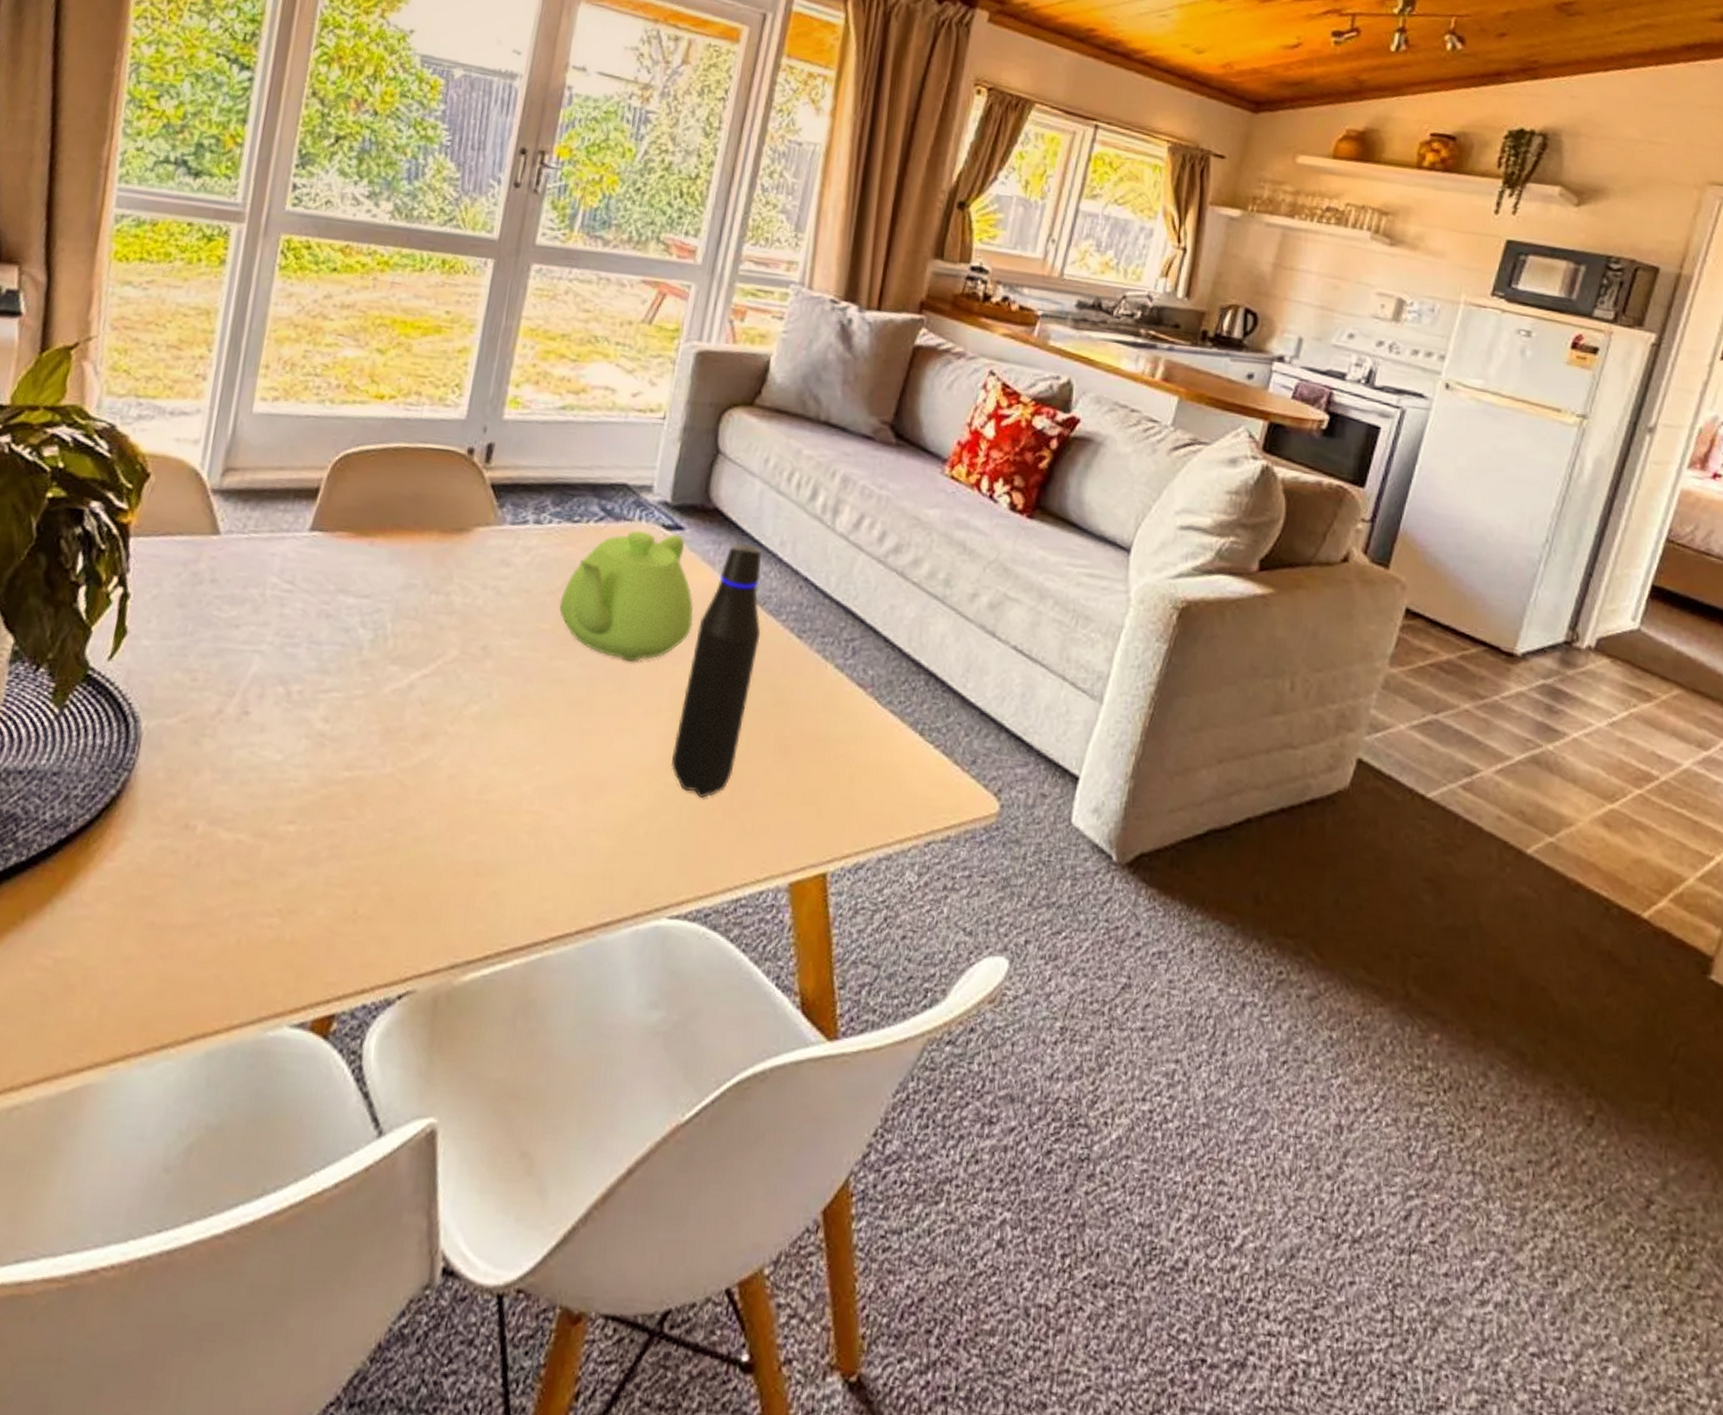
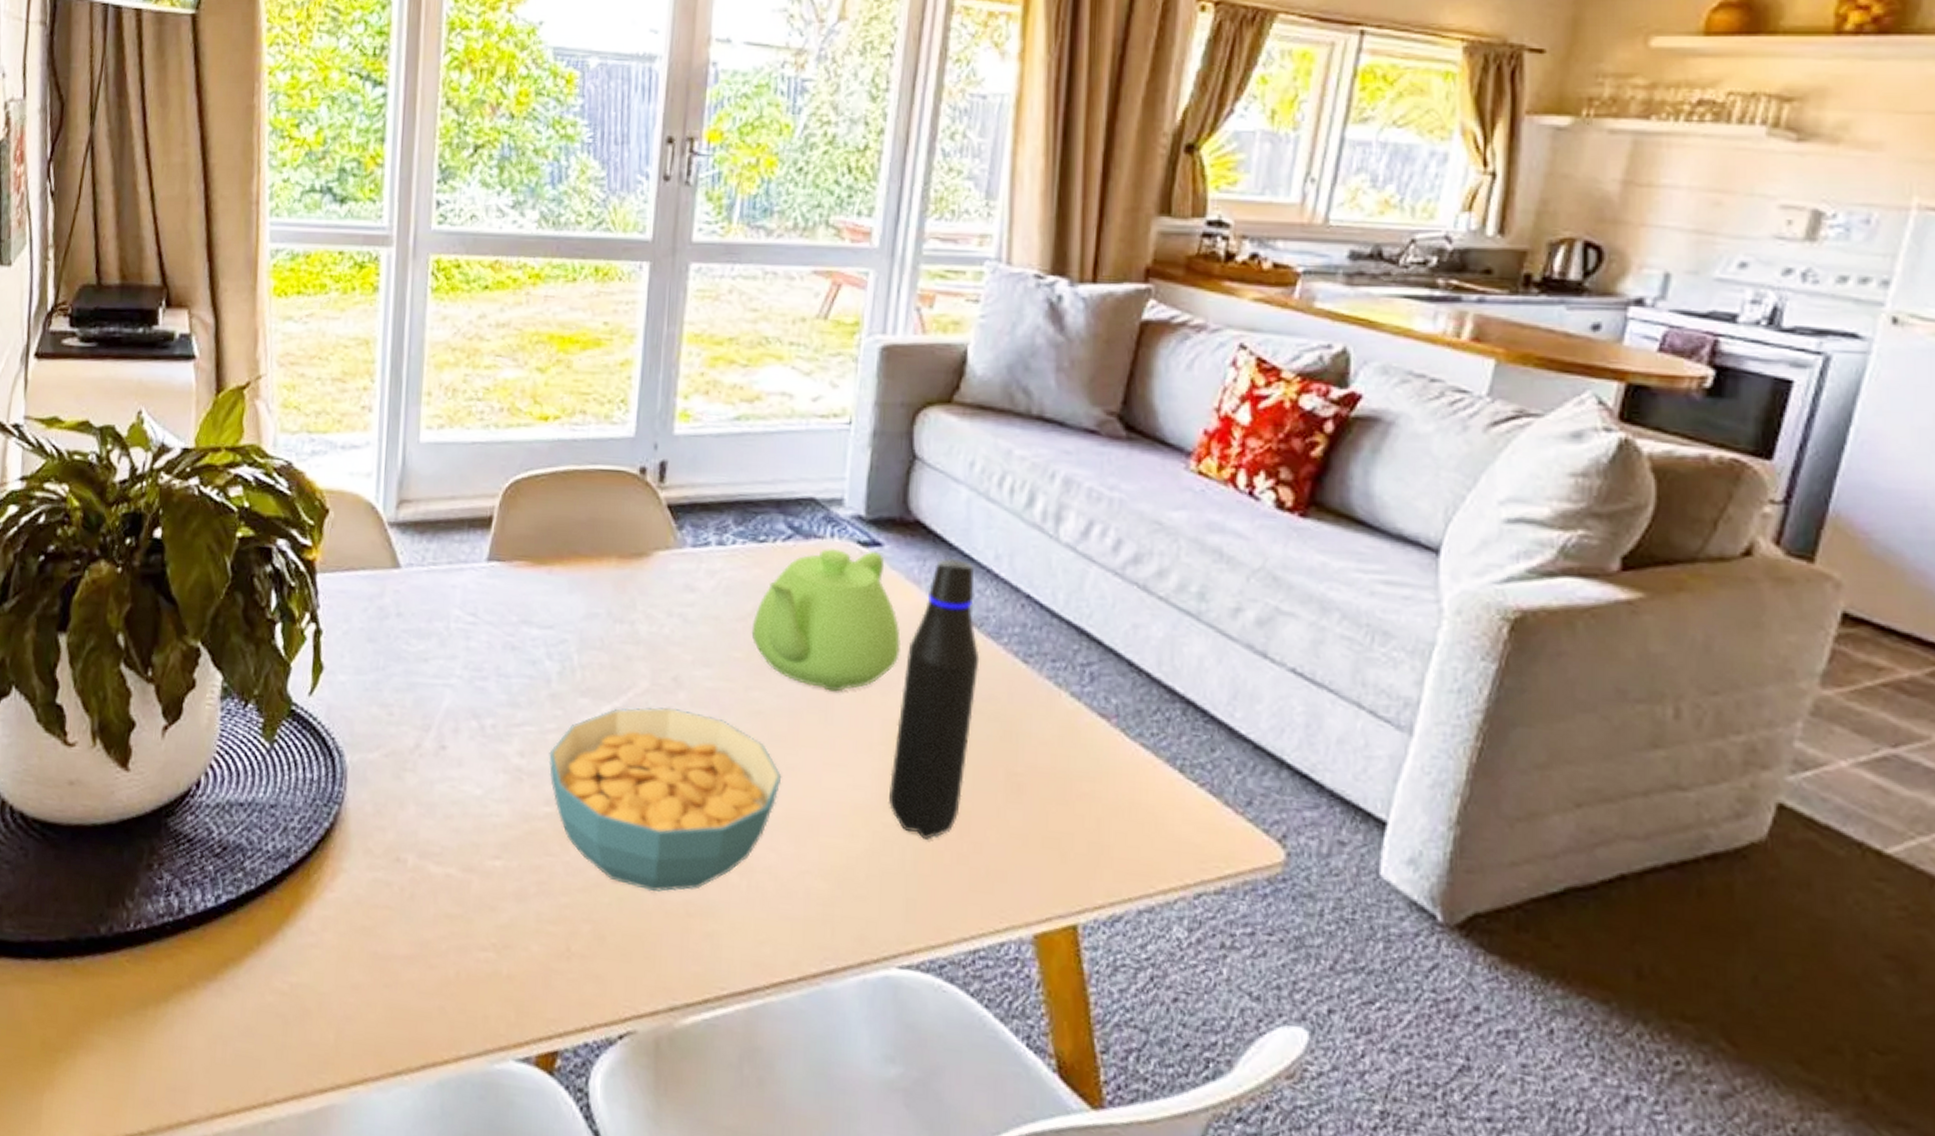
cereal bowl: none [352,675,577,853] -> present [548,707,782,892]

